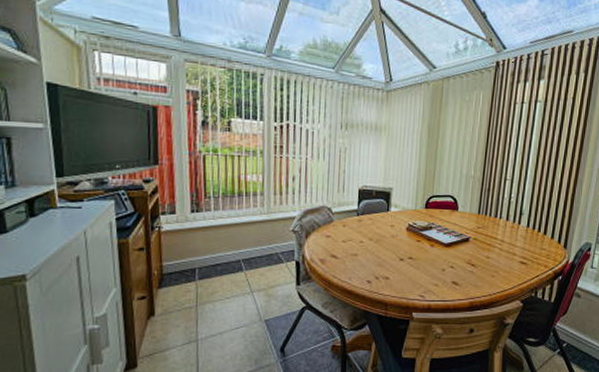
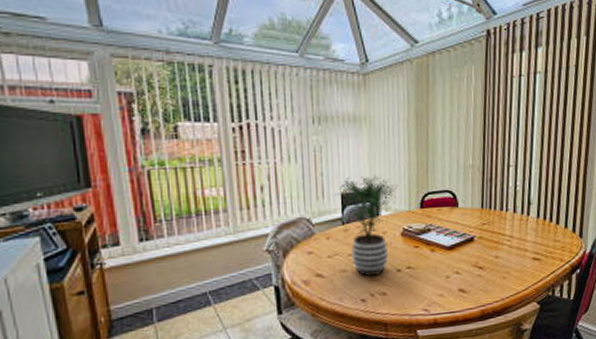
potted plant: none [353,176,407,263] -> present [335,175,398,277]

